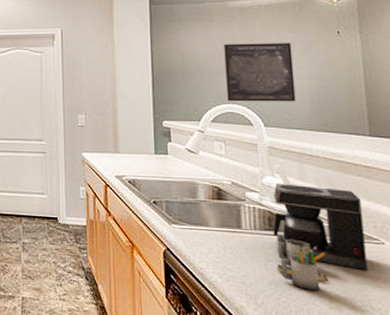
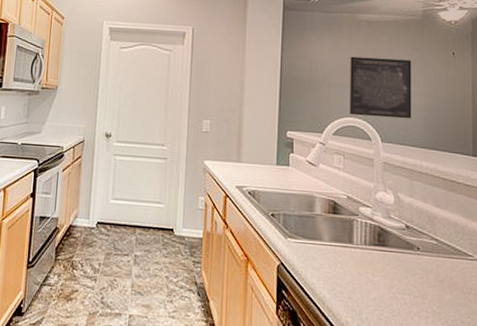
coffee maker: present [273,183,368,290] -> none [381,198,461,306]

